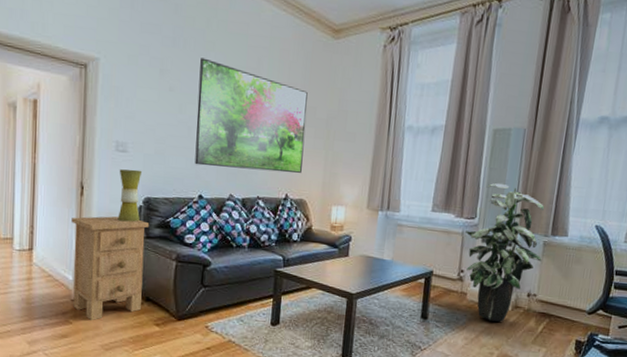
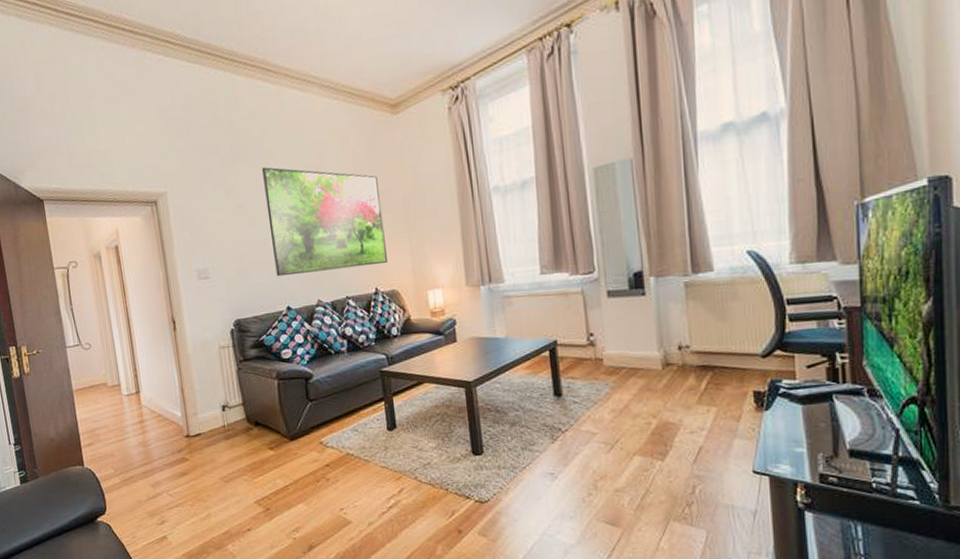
nightstand: present [71,216,150,321] -> none [170,344,252,455]
table lamp: present [117,169,143,222] -> none [205,293,234,349]
indoor plant: present [465,183,544,322] -> none [585,226,687,386]

